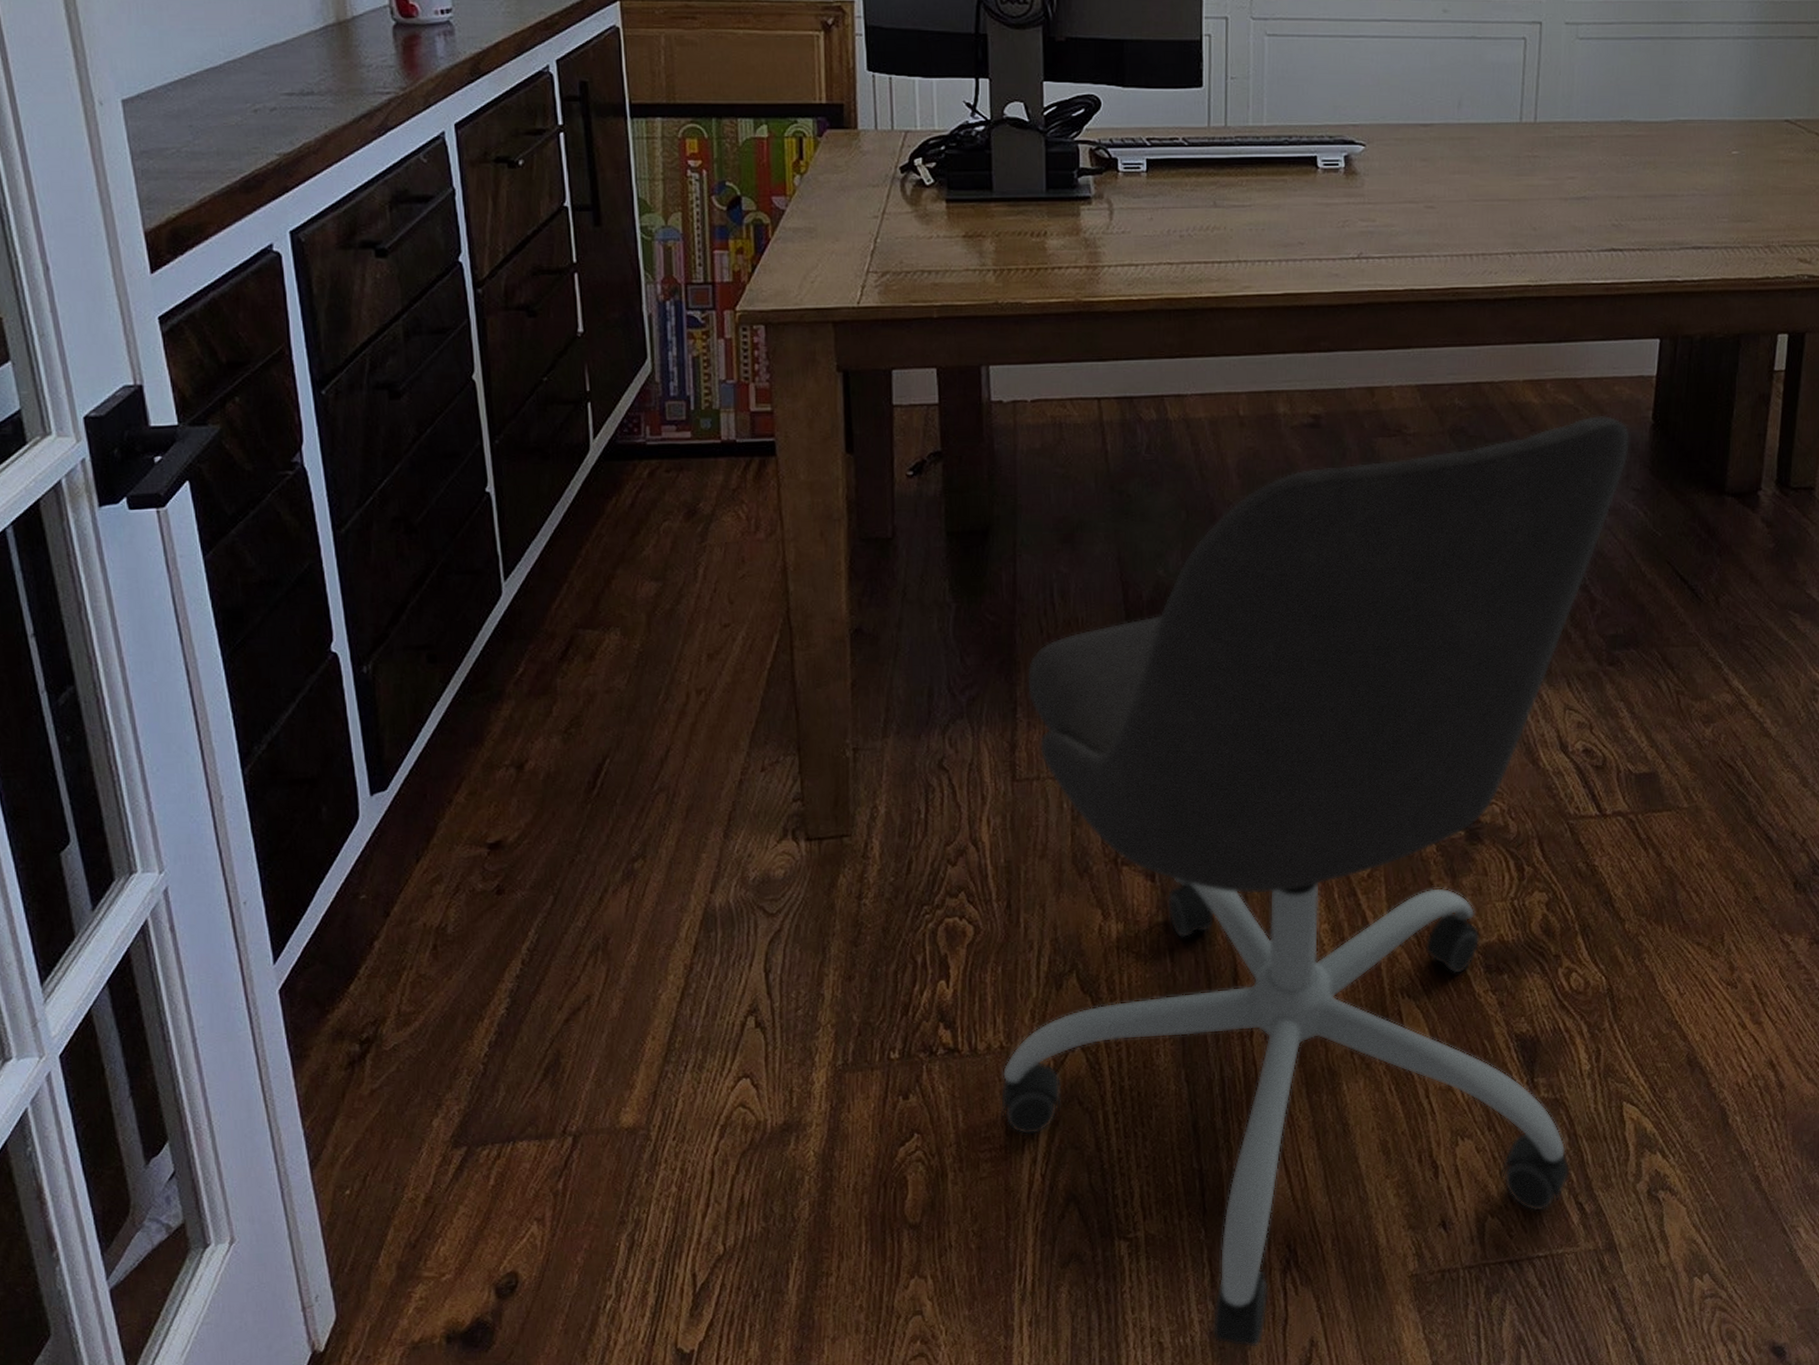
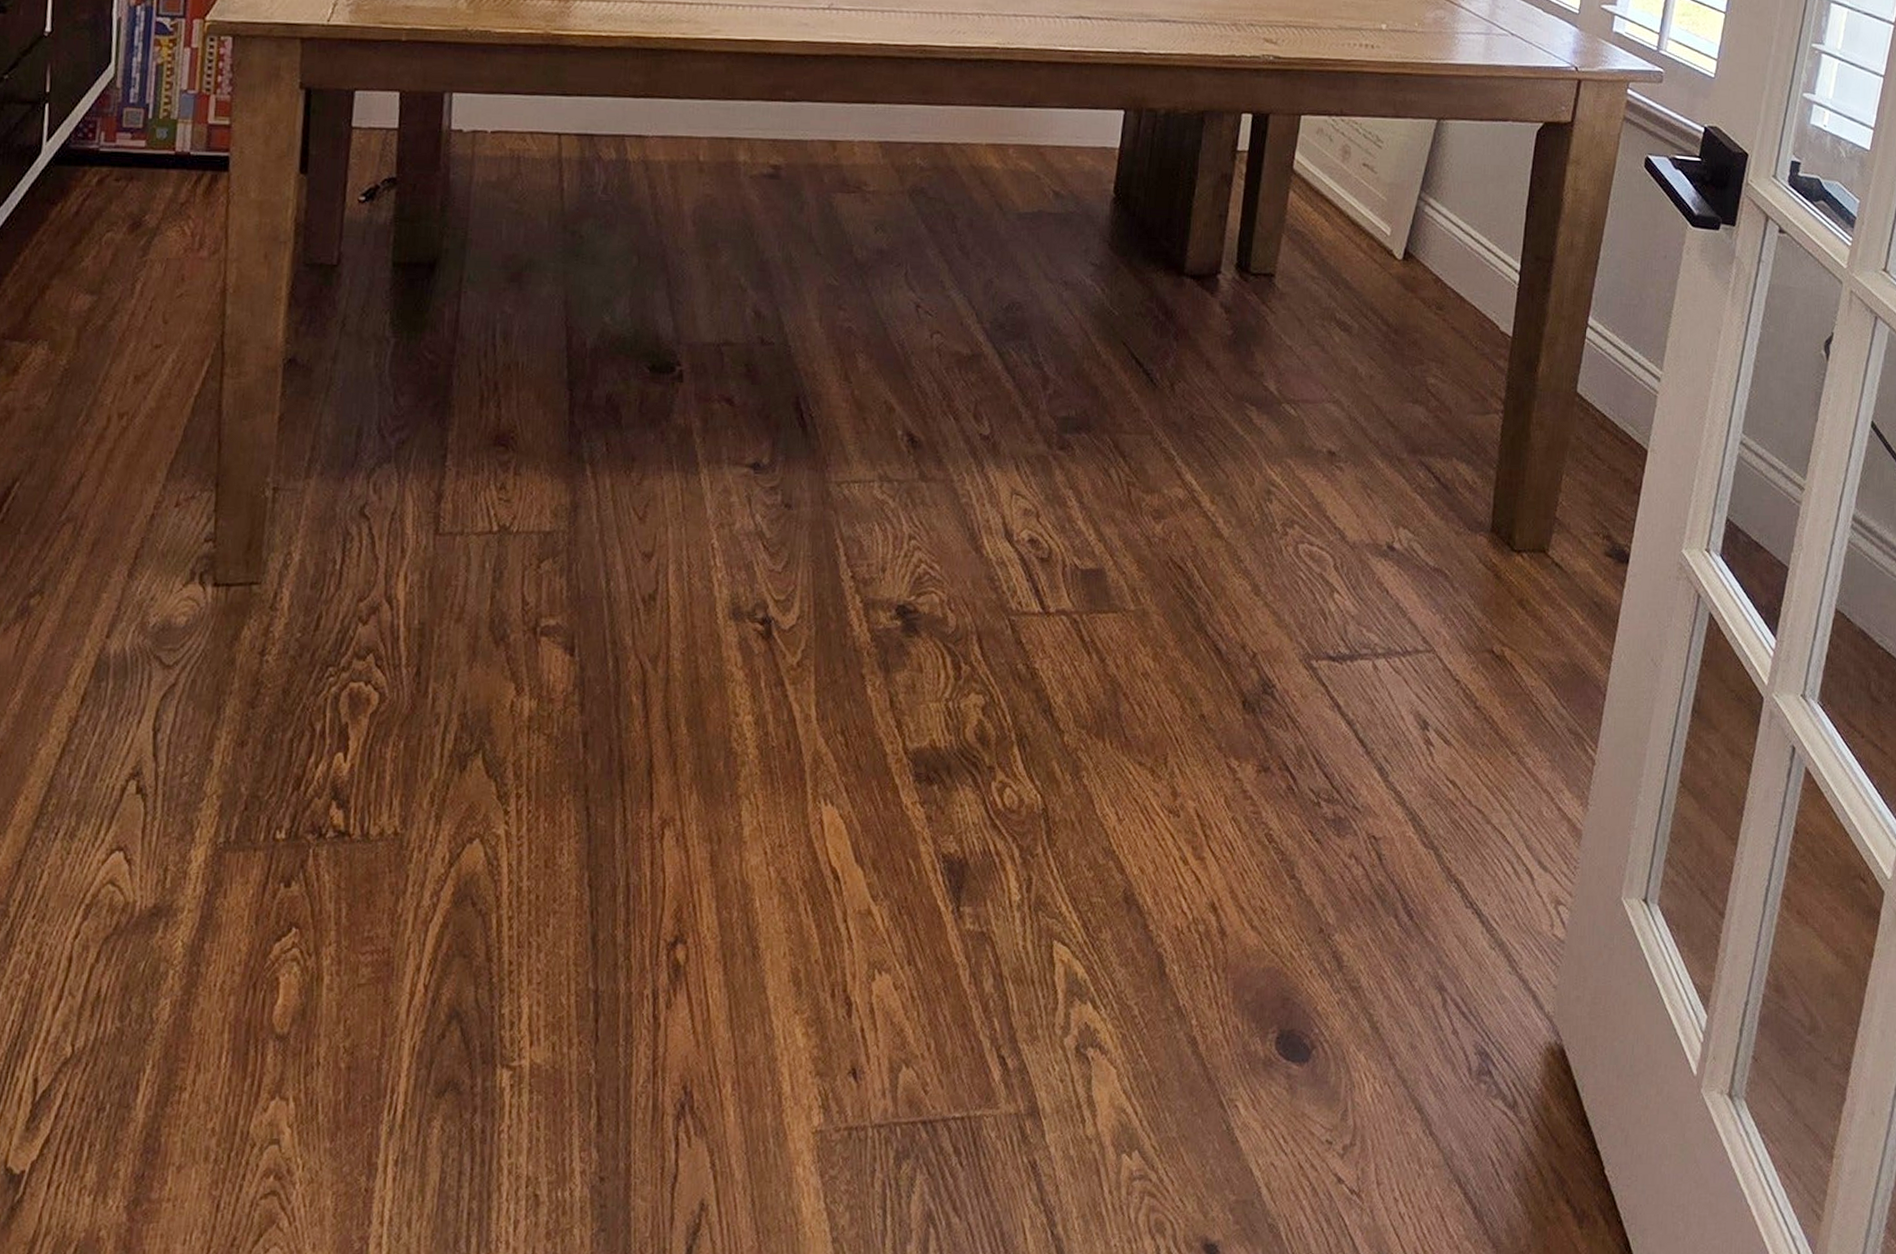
office chair: present [1000,415,1631,1348] -> none [386,184,1091,1208]

